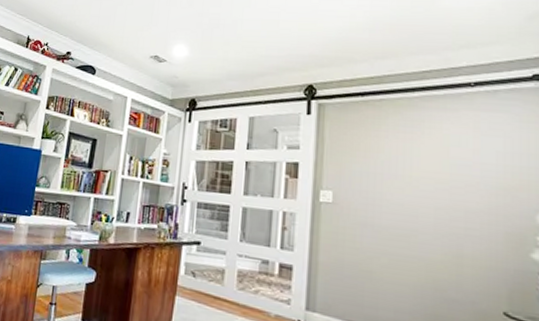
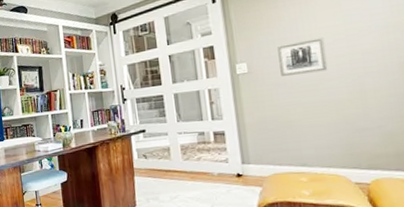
wall art: none [370,180,425,222] -> present [277,38,328,76]

